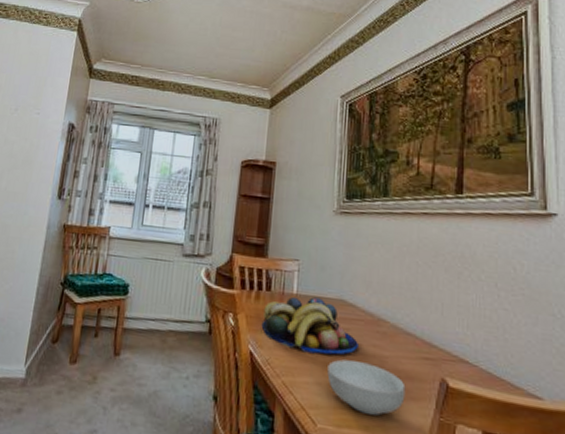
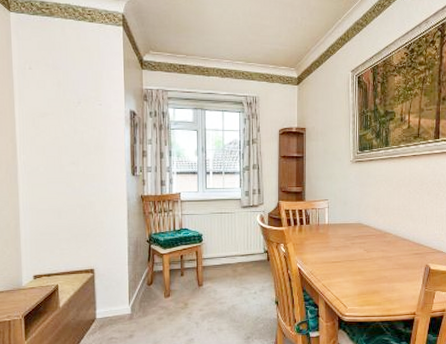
fruit bowl: present [261,296,358,355] -> none [305,224,372,262]
cereal bowl: present [327,359,406,416] -> none [352,263,404,295]

